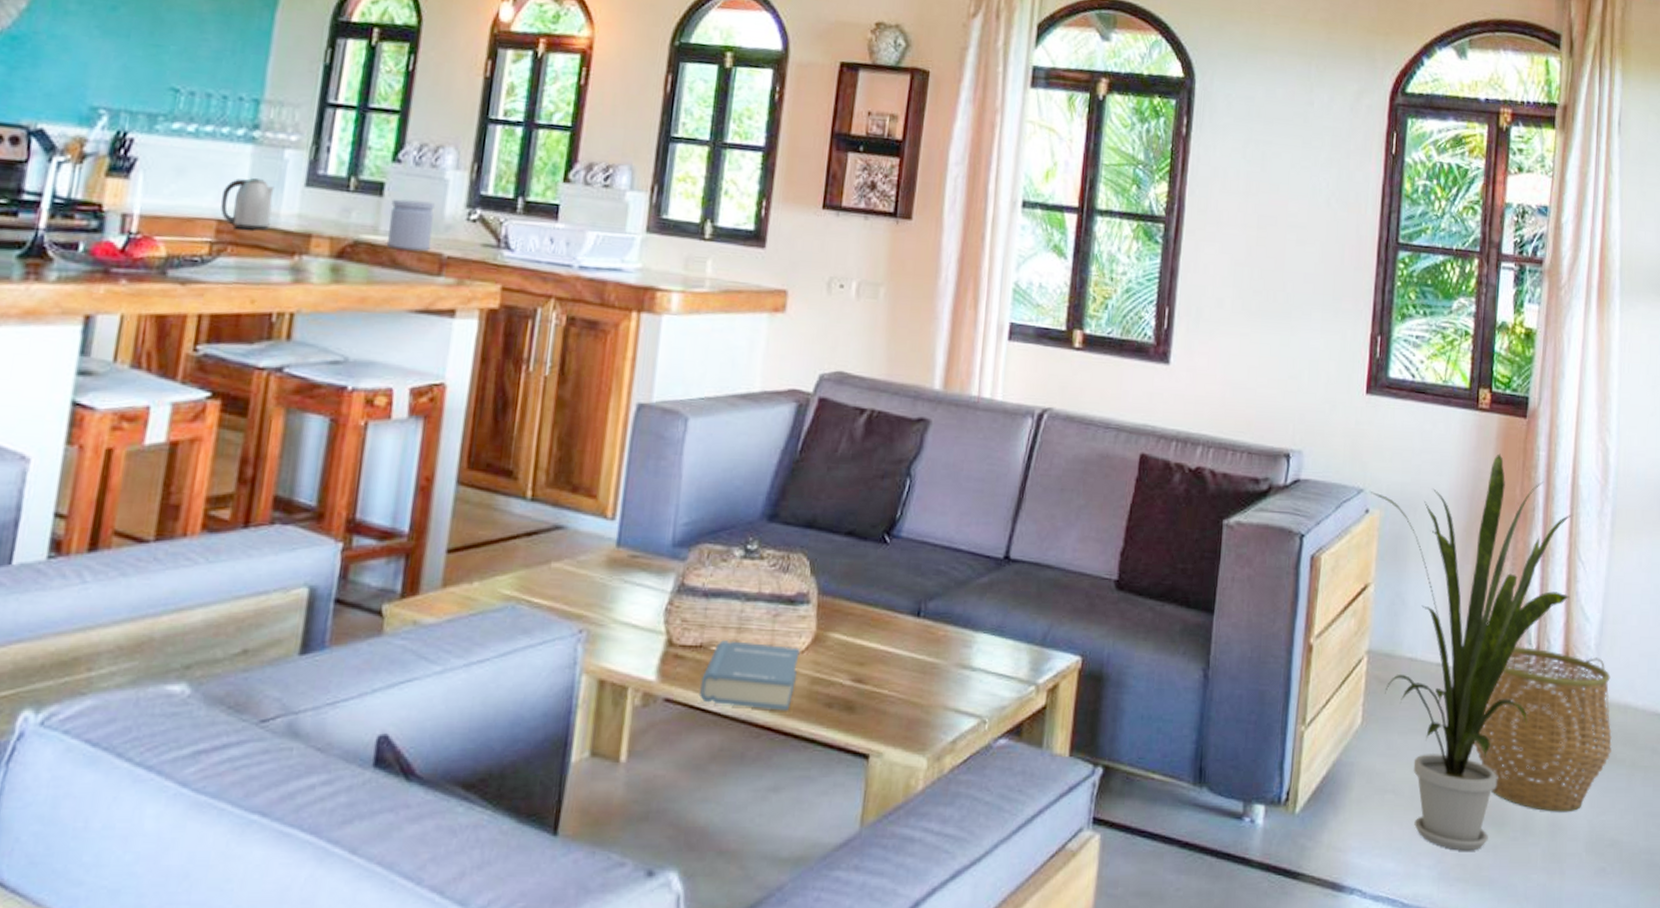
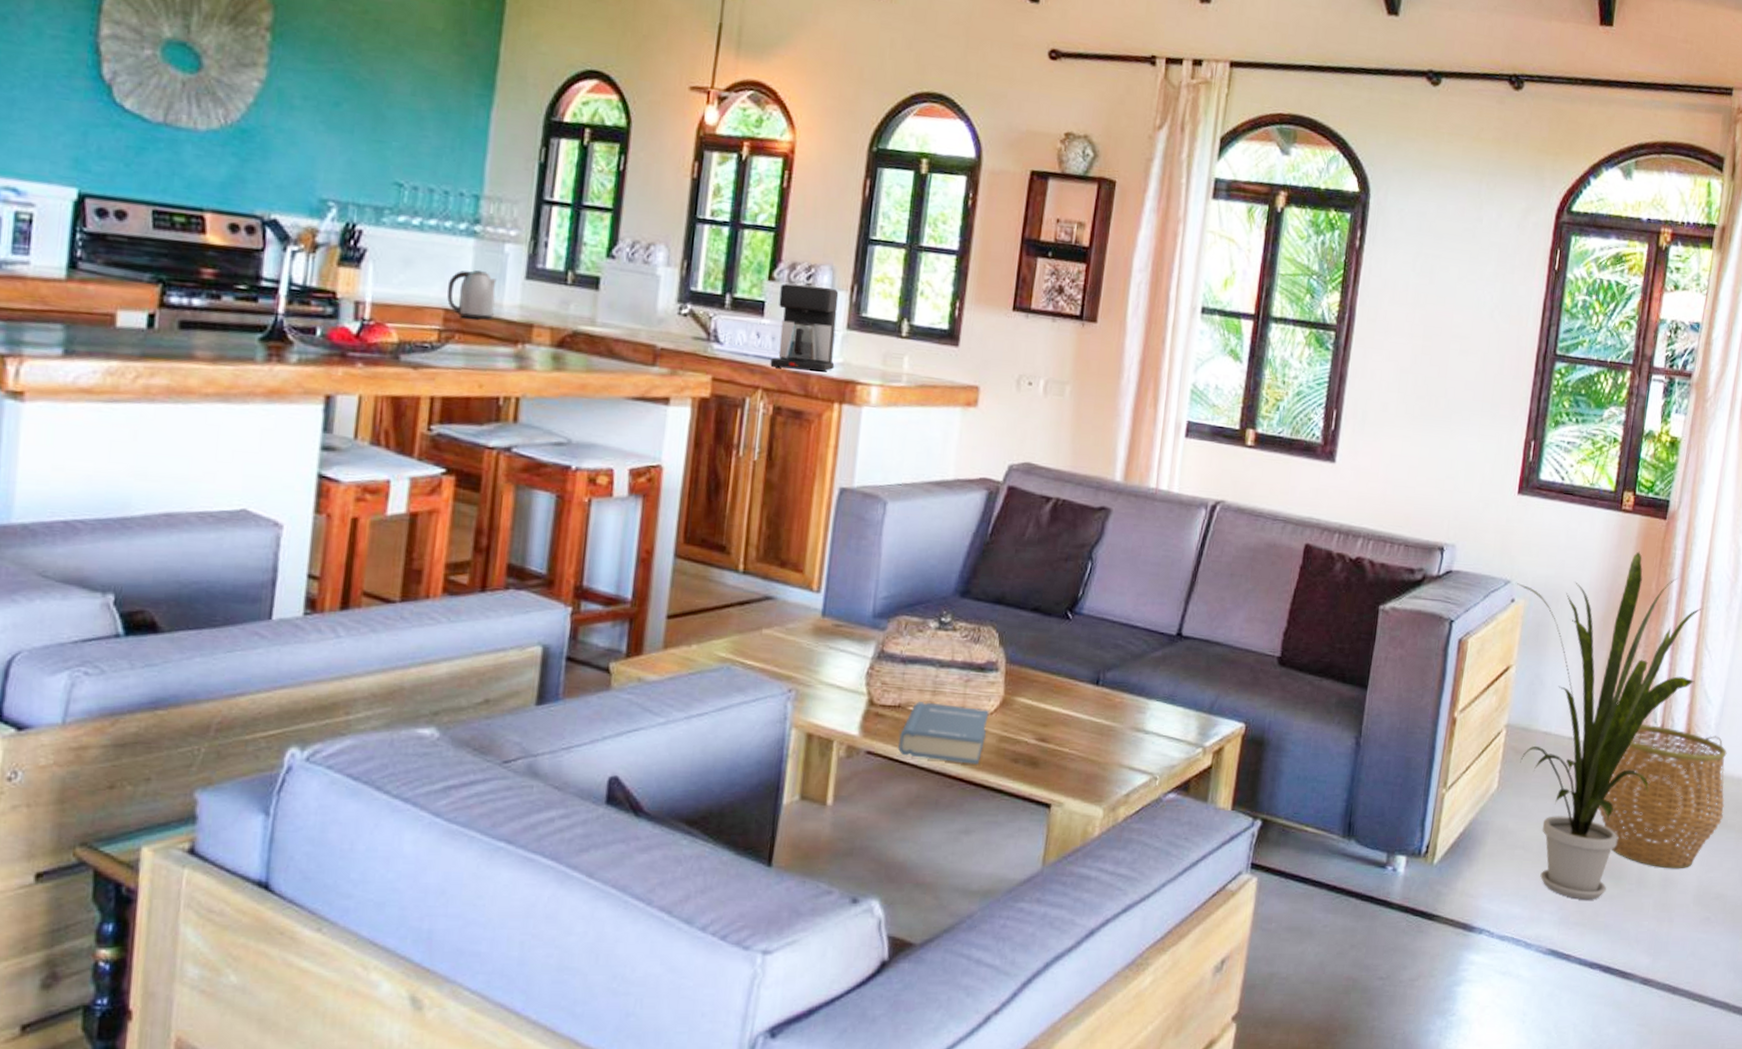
jar: present [387,199,435,252] -> none [604,293,648,343]
coffee maker: none [564,185,638,278] -> present [770,283,839,372]

